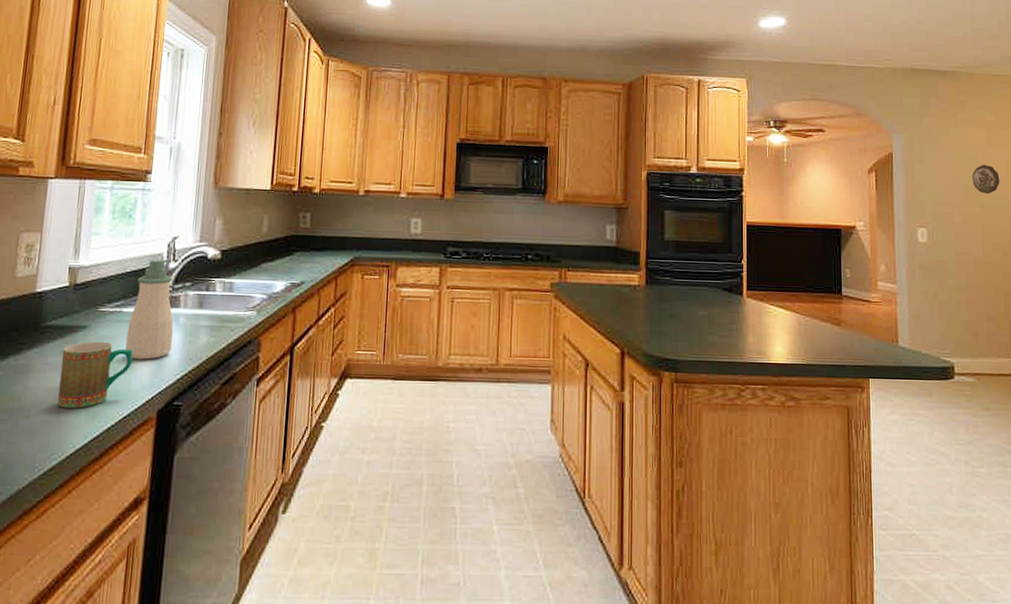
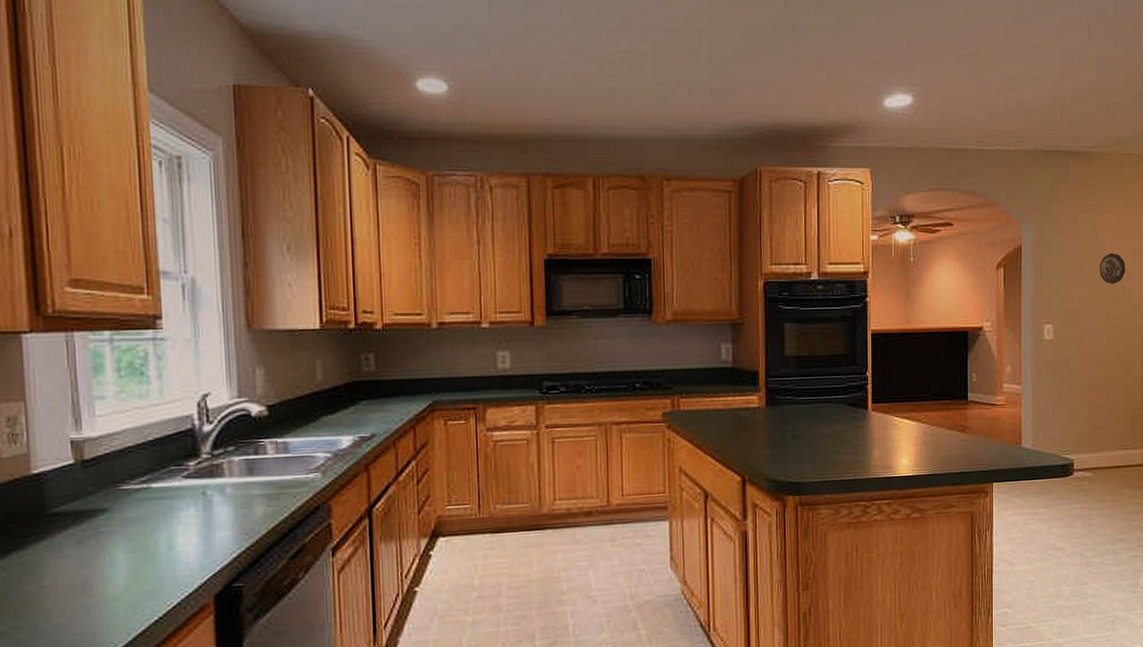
mug: present [58,341,133,408] -> none [80,524,174,605]
soap bottle: present [125,259,174,360] -> none [161,420,222,541]

